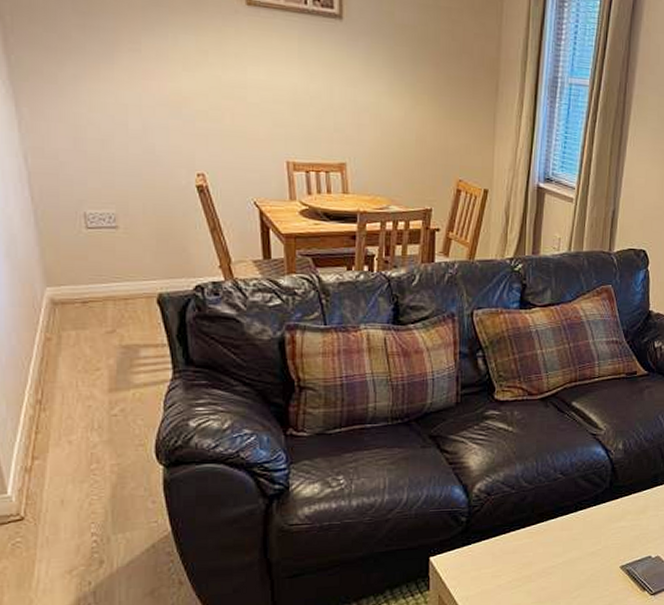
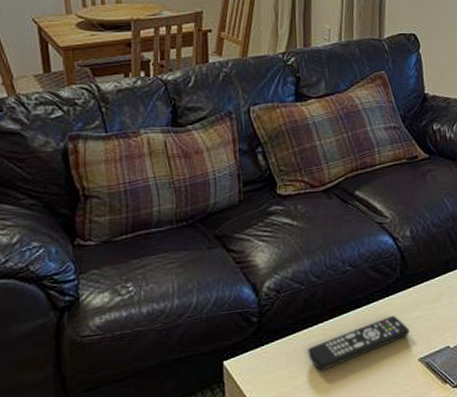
remote control: none [514,524,614,572] -> present [308,316,409,371]

